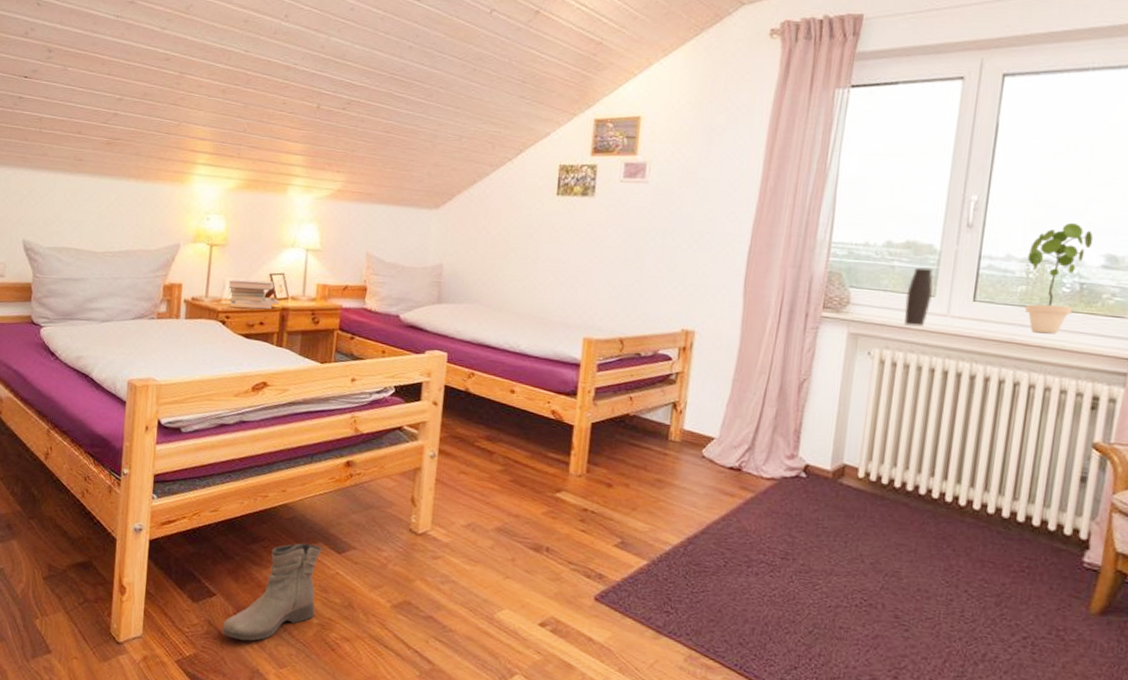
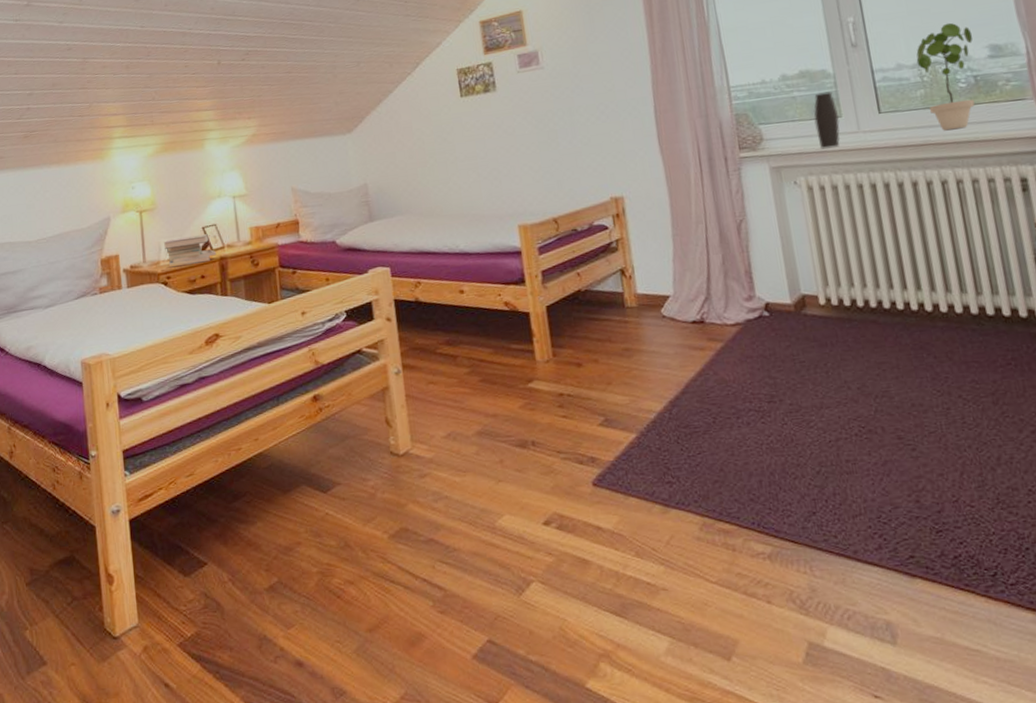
boot: present [222,543,322,641] -> none [220,488,312,607]

